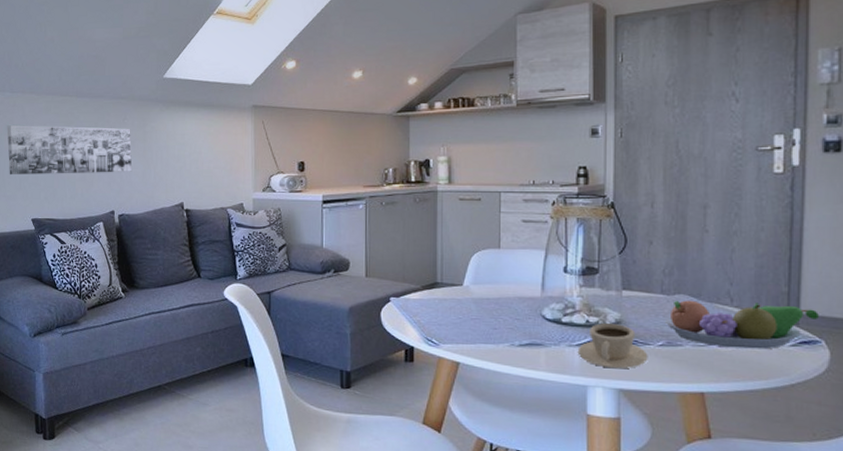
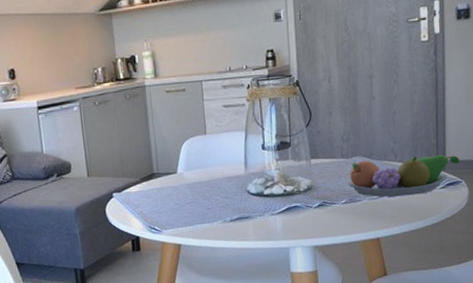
cup: present [577,322,648,369] -> none [279,189,335,229]

